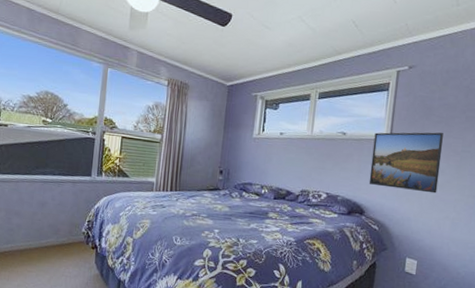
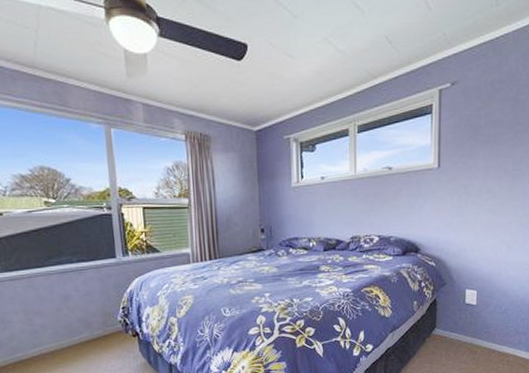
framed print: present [368,132,443,194] -> none [421,153,493,220]

